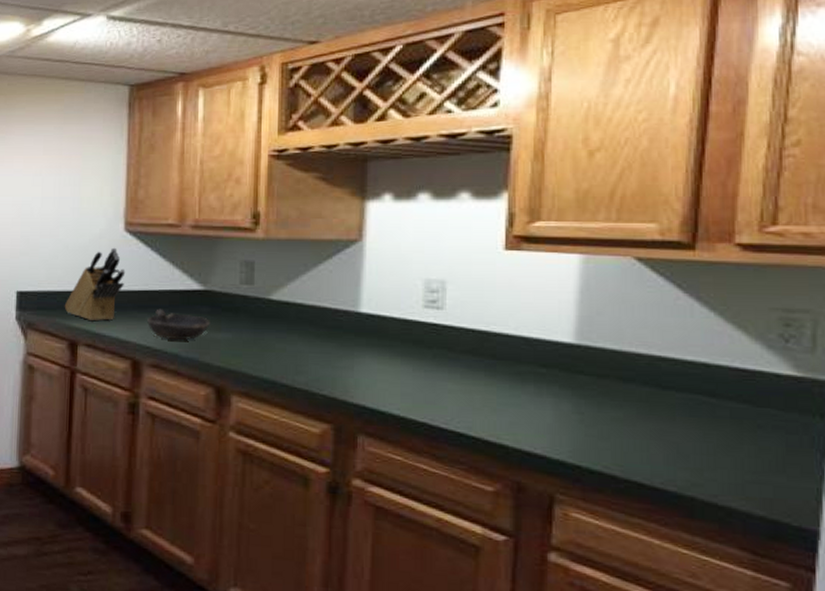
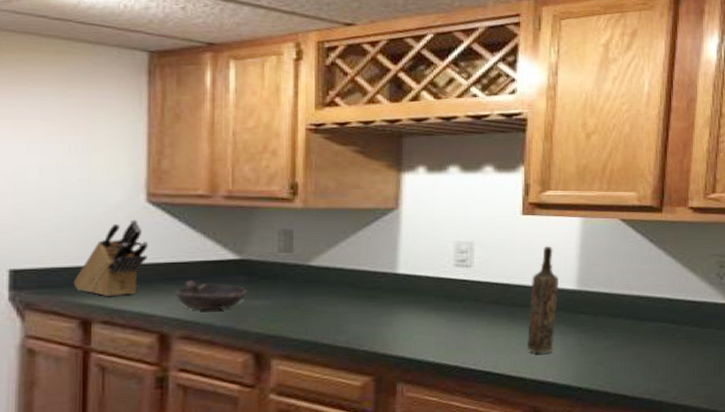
bottle: none [509,287,552,419] -> present [526,245,560,354]

